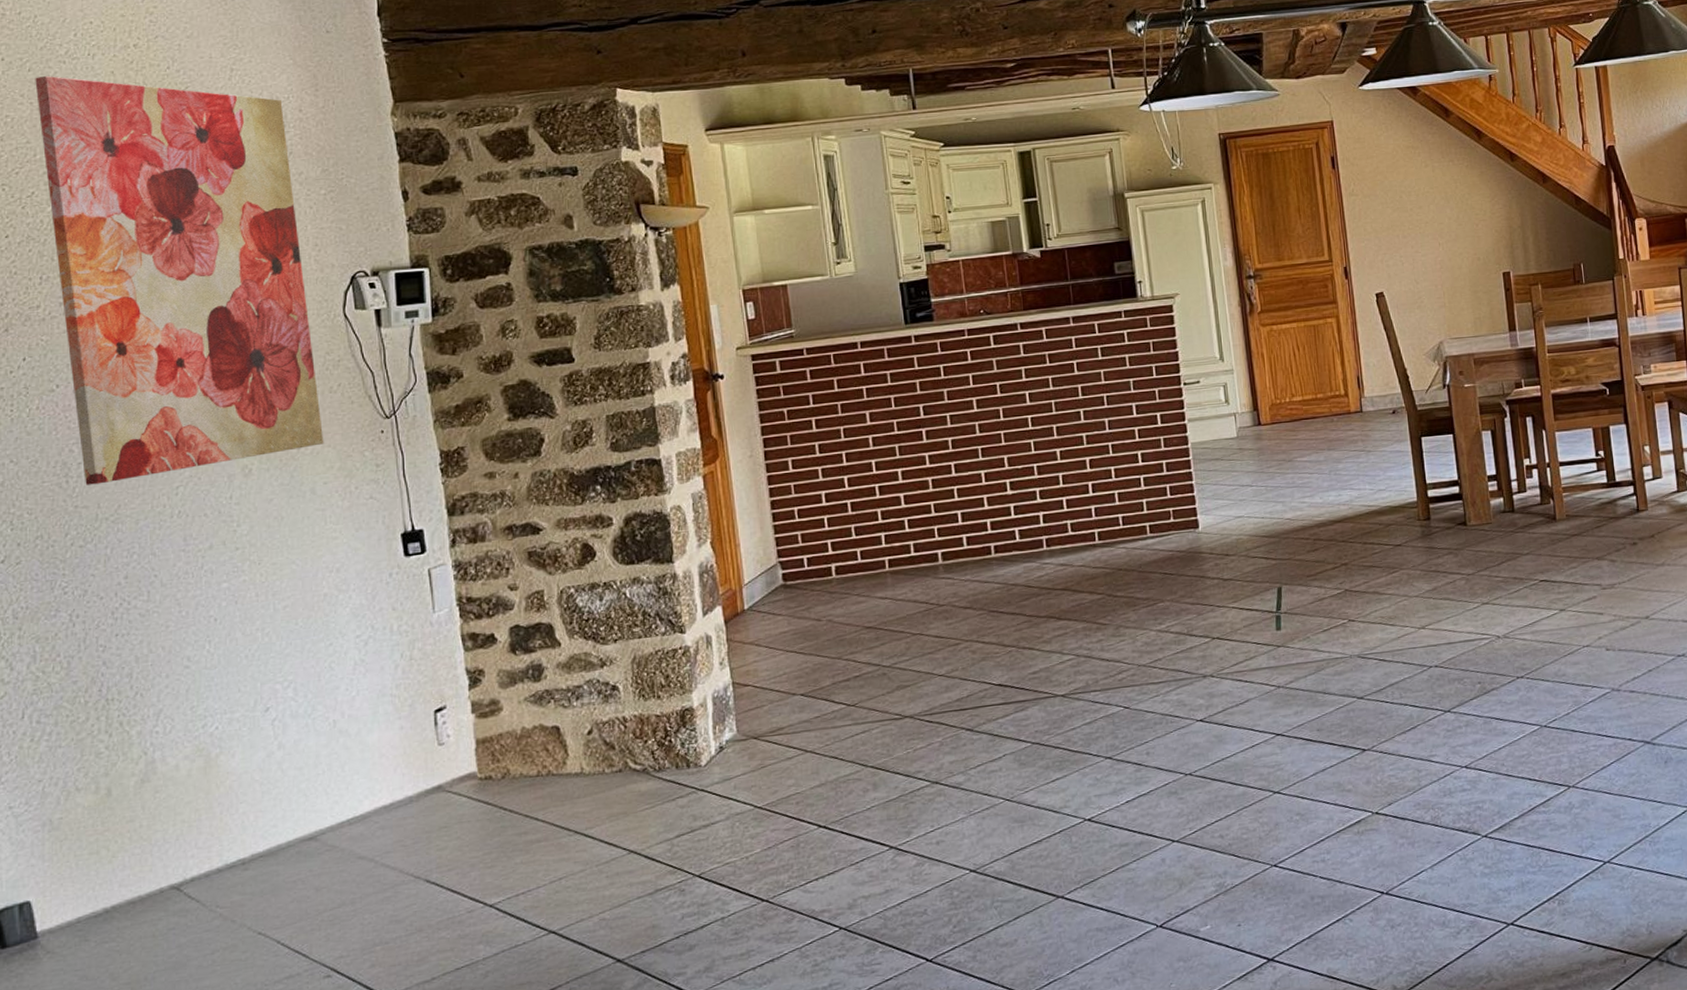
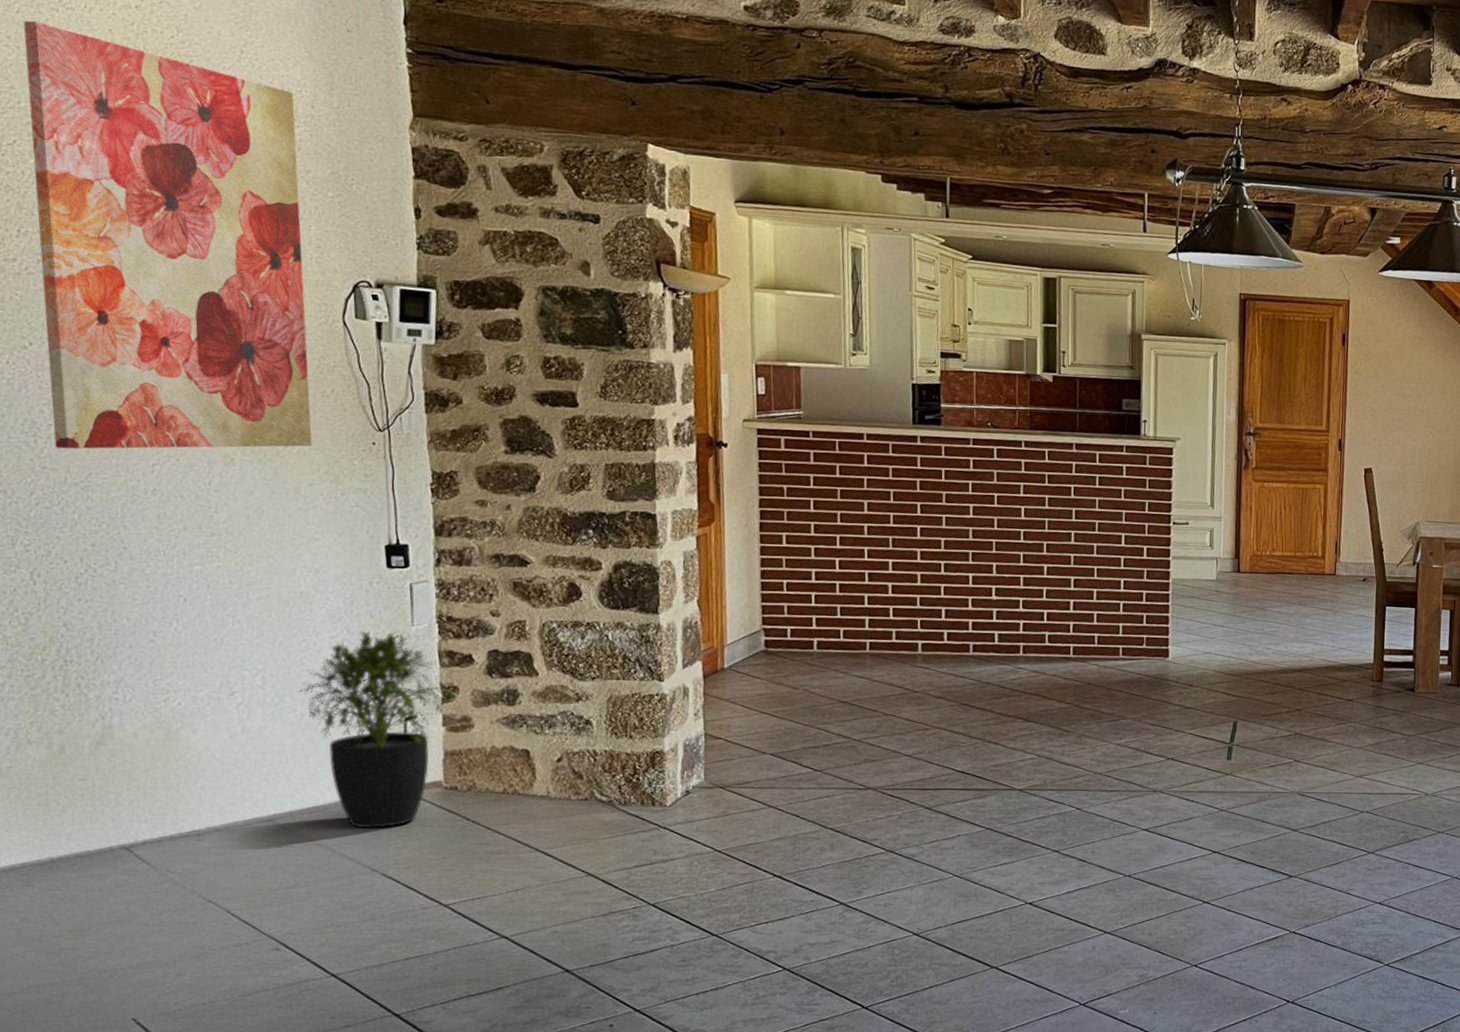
potted plant: none [329,620,484,835] -> present [298,630,458,829]

